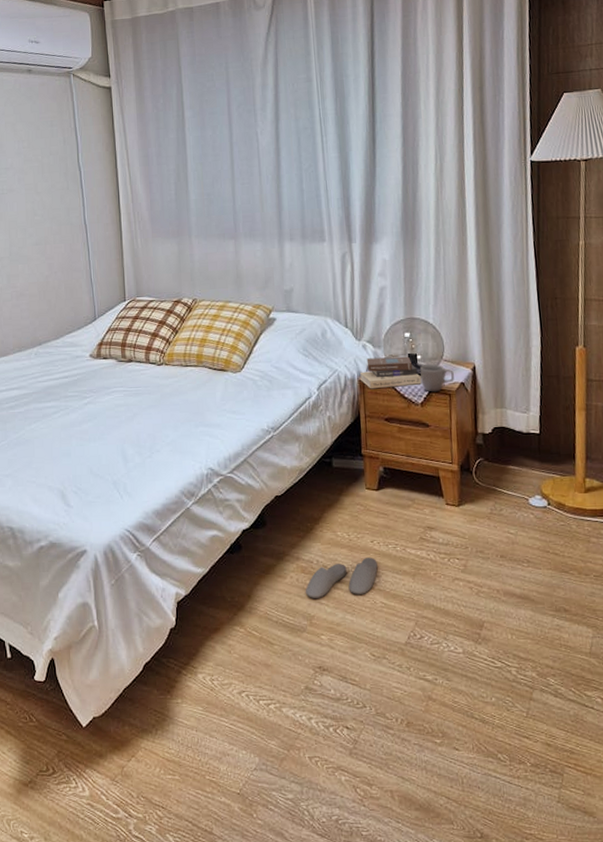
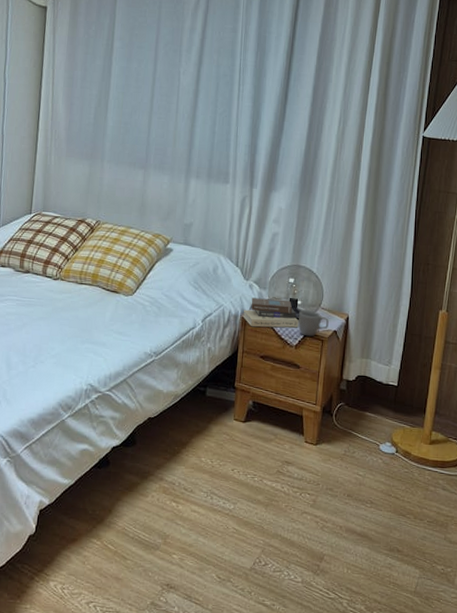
slippers: present [305,557,378,599] -> none [163,485,235,520]

